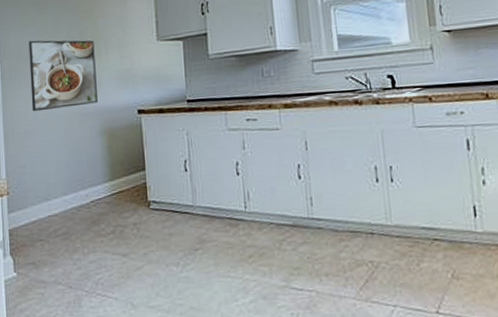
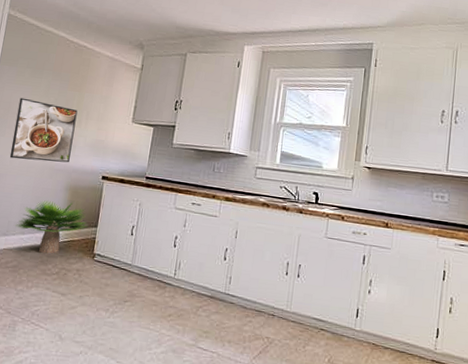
potted plant: none [56,148,134,212] -> present [15,200,88,254]

